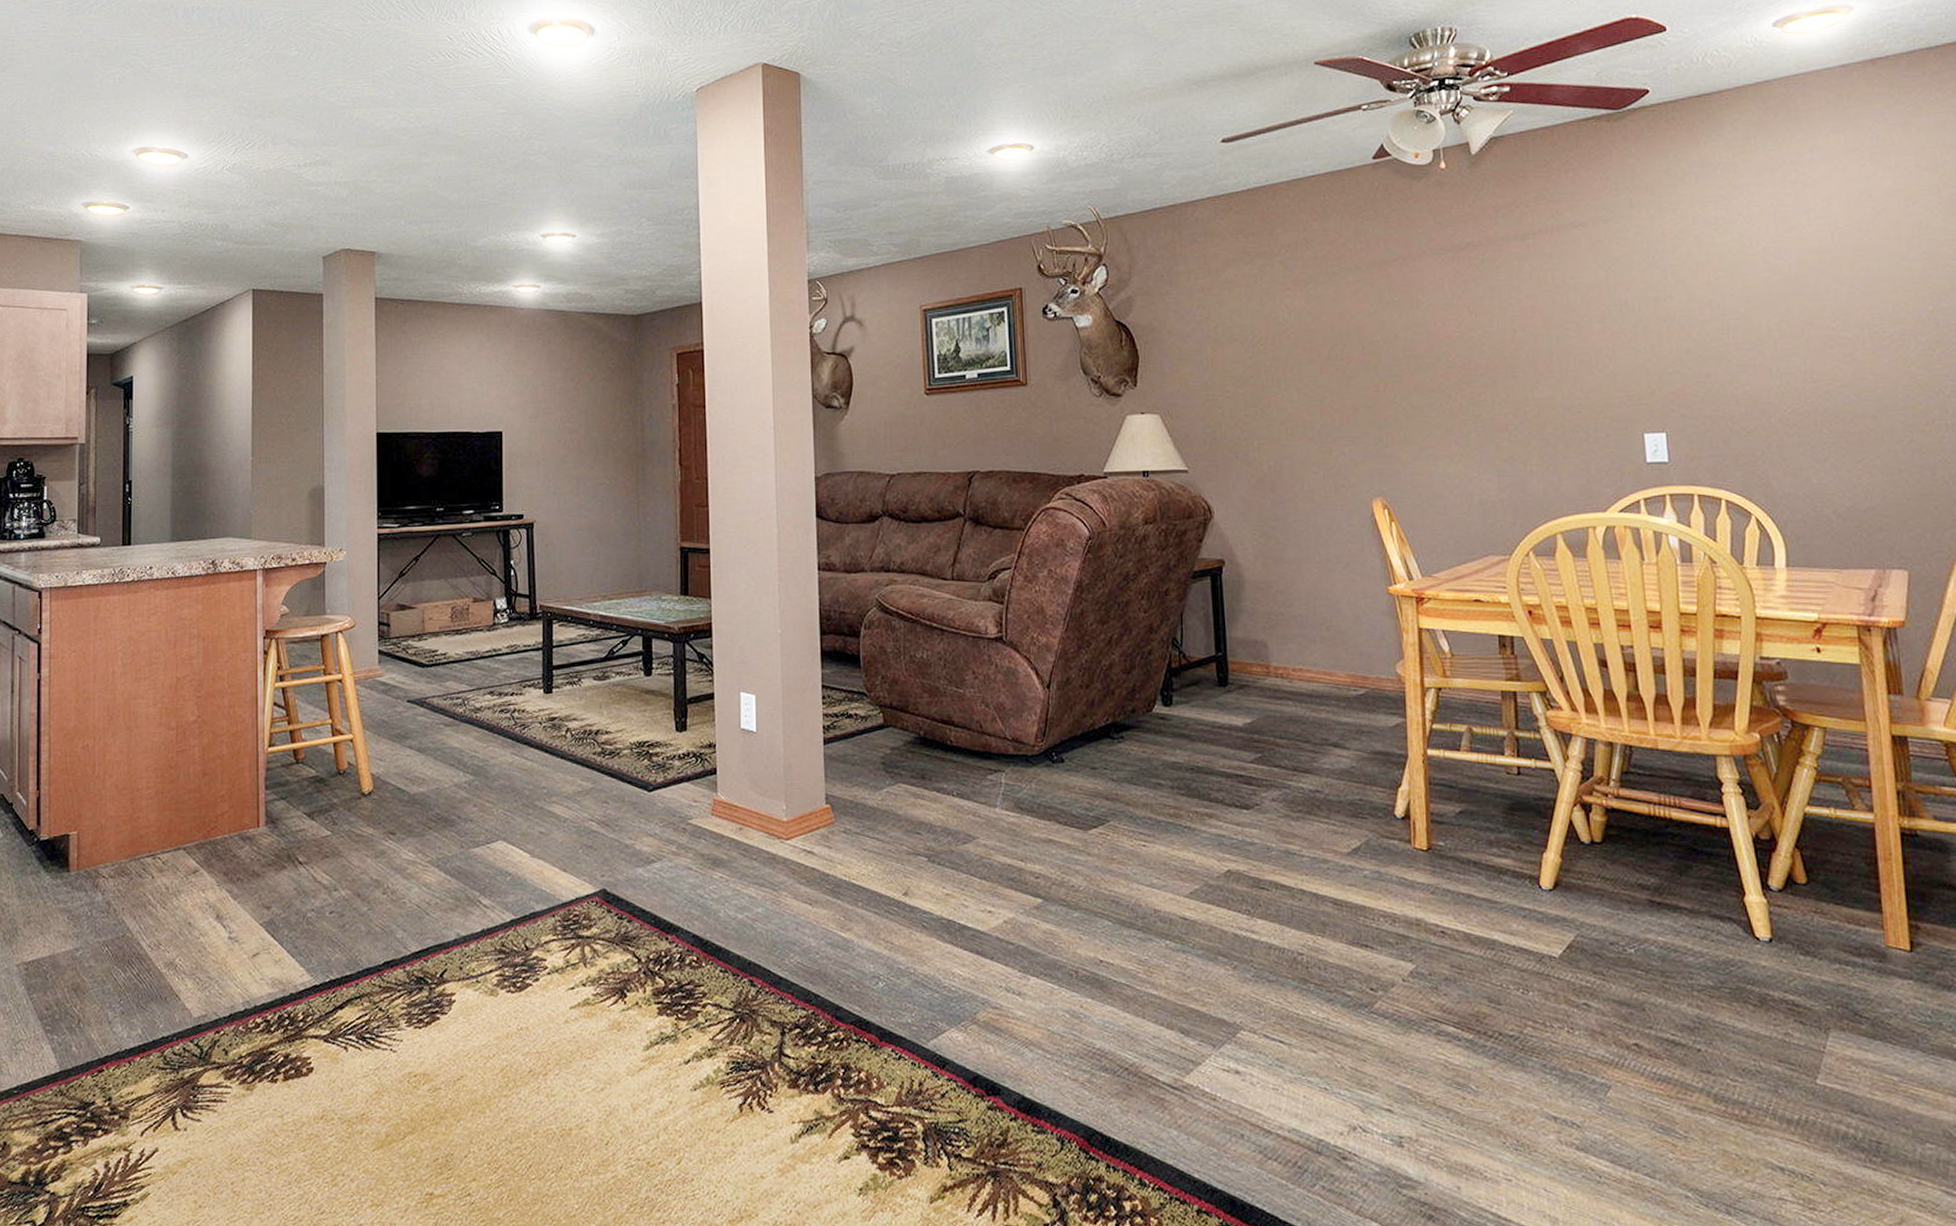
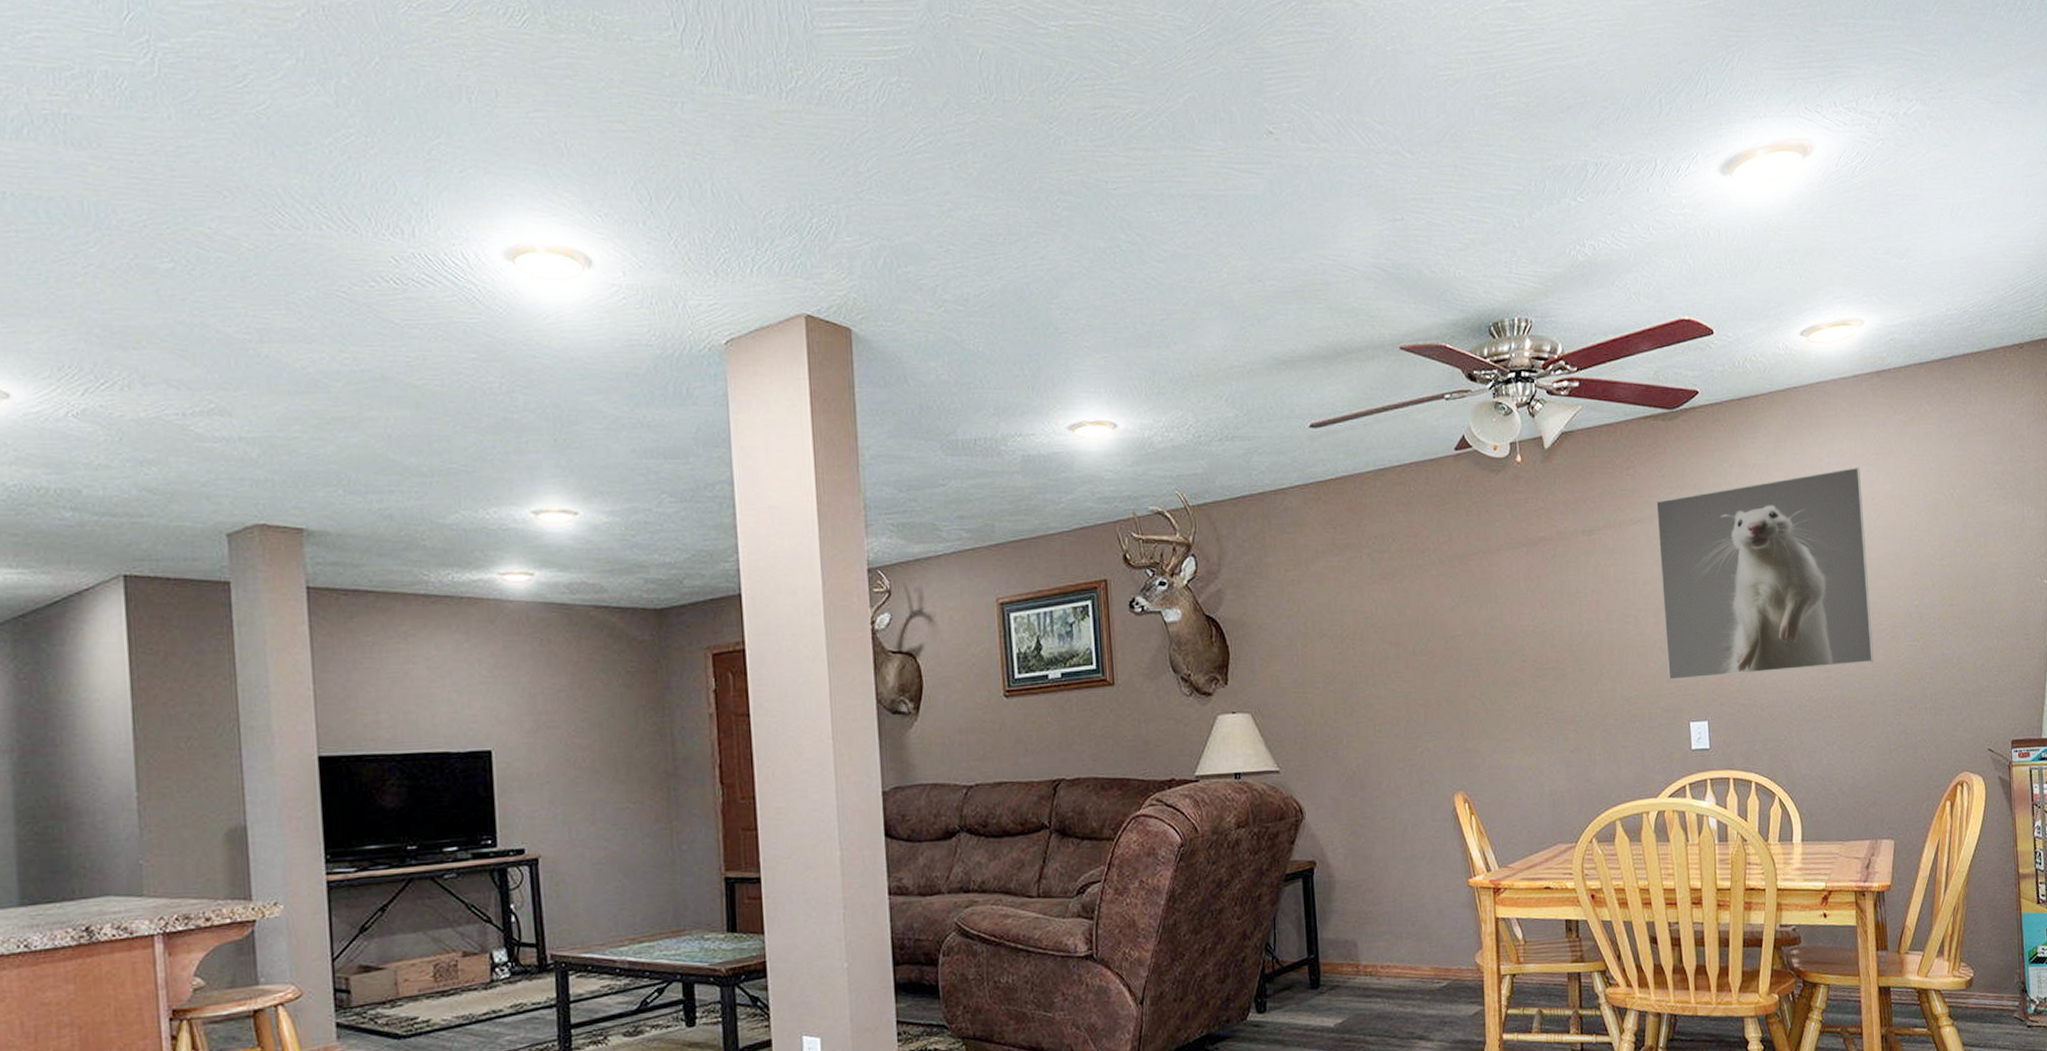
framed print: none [1599,162,1875,390] -> present [1655,467,1873,681]

